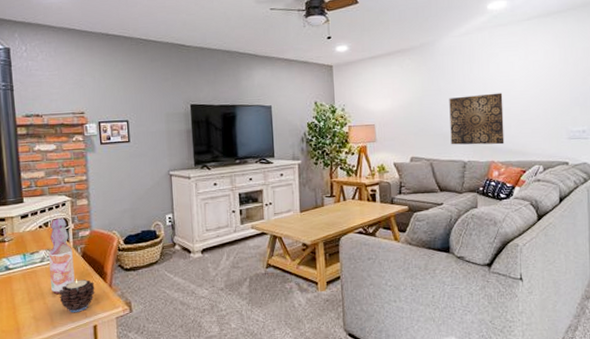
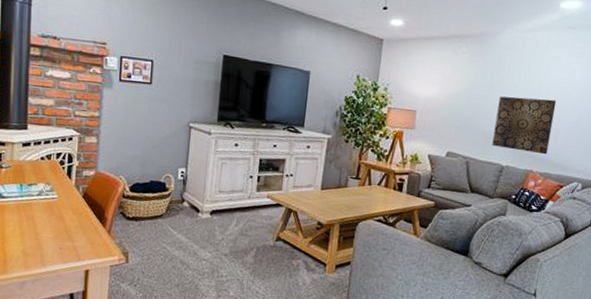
bottle: present [48,217,75,294] -> none [46,152,74,231]
candle: present [59,279,95,313] -> none [52,219,92,254]

